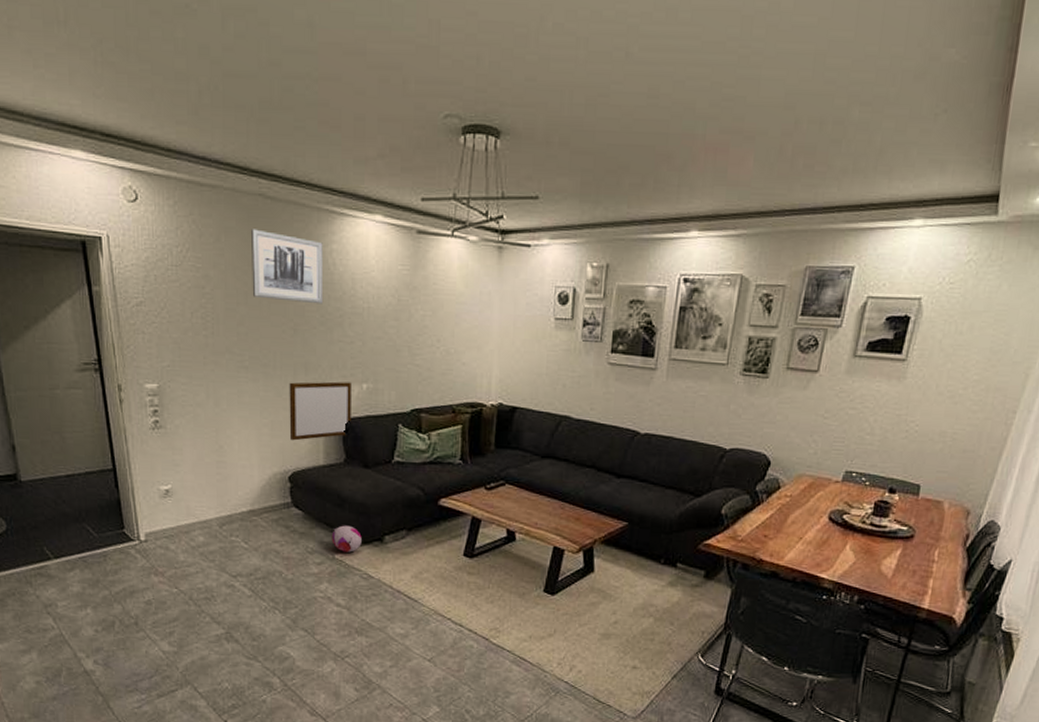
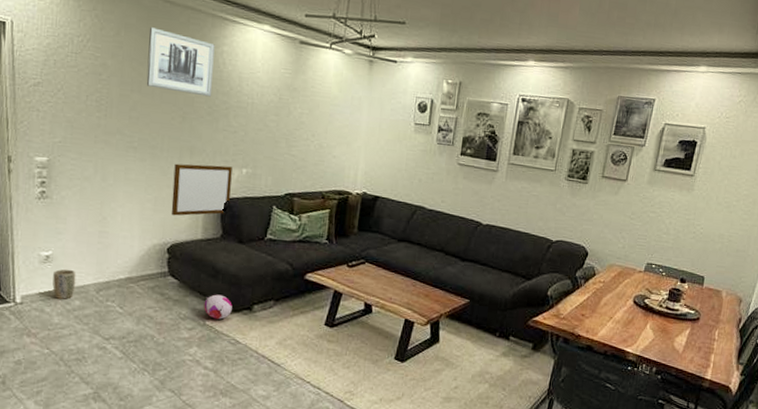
plant pot: none [175,503,198,536] -> present [52,269,76,300]

